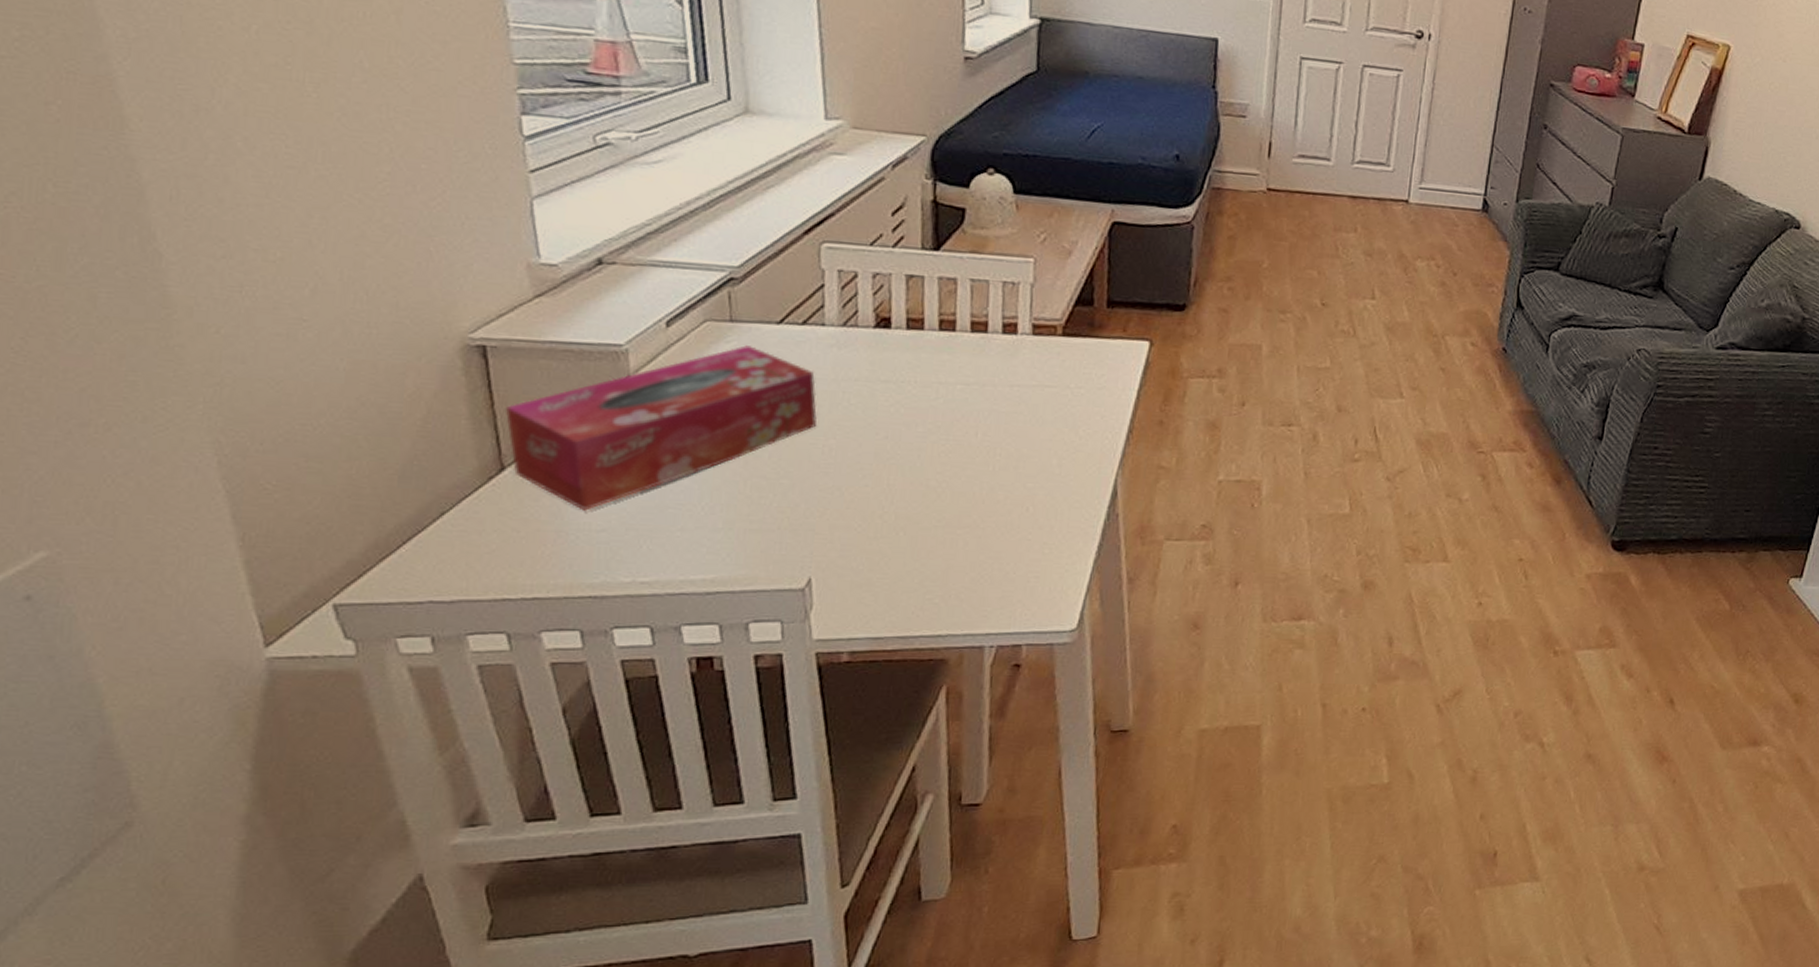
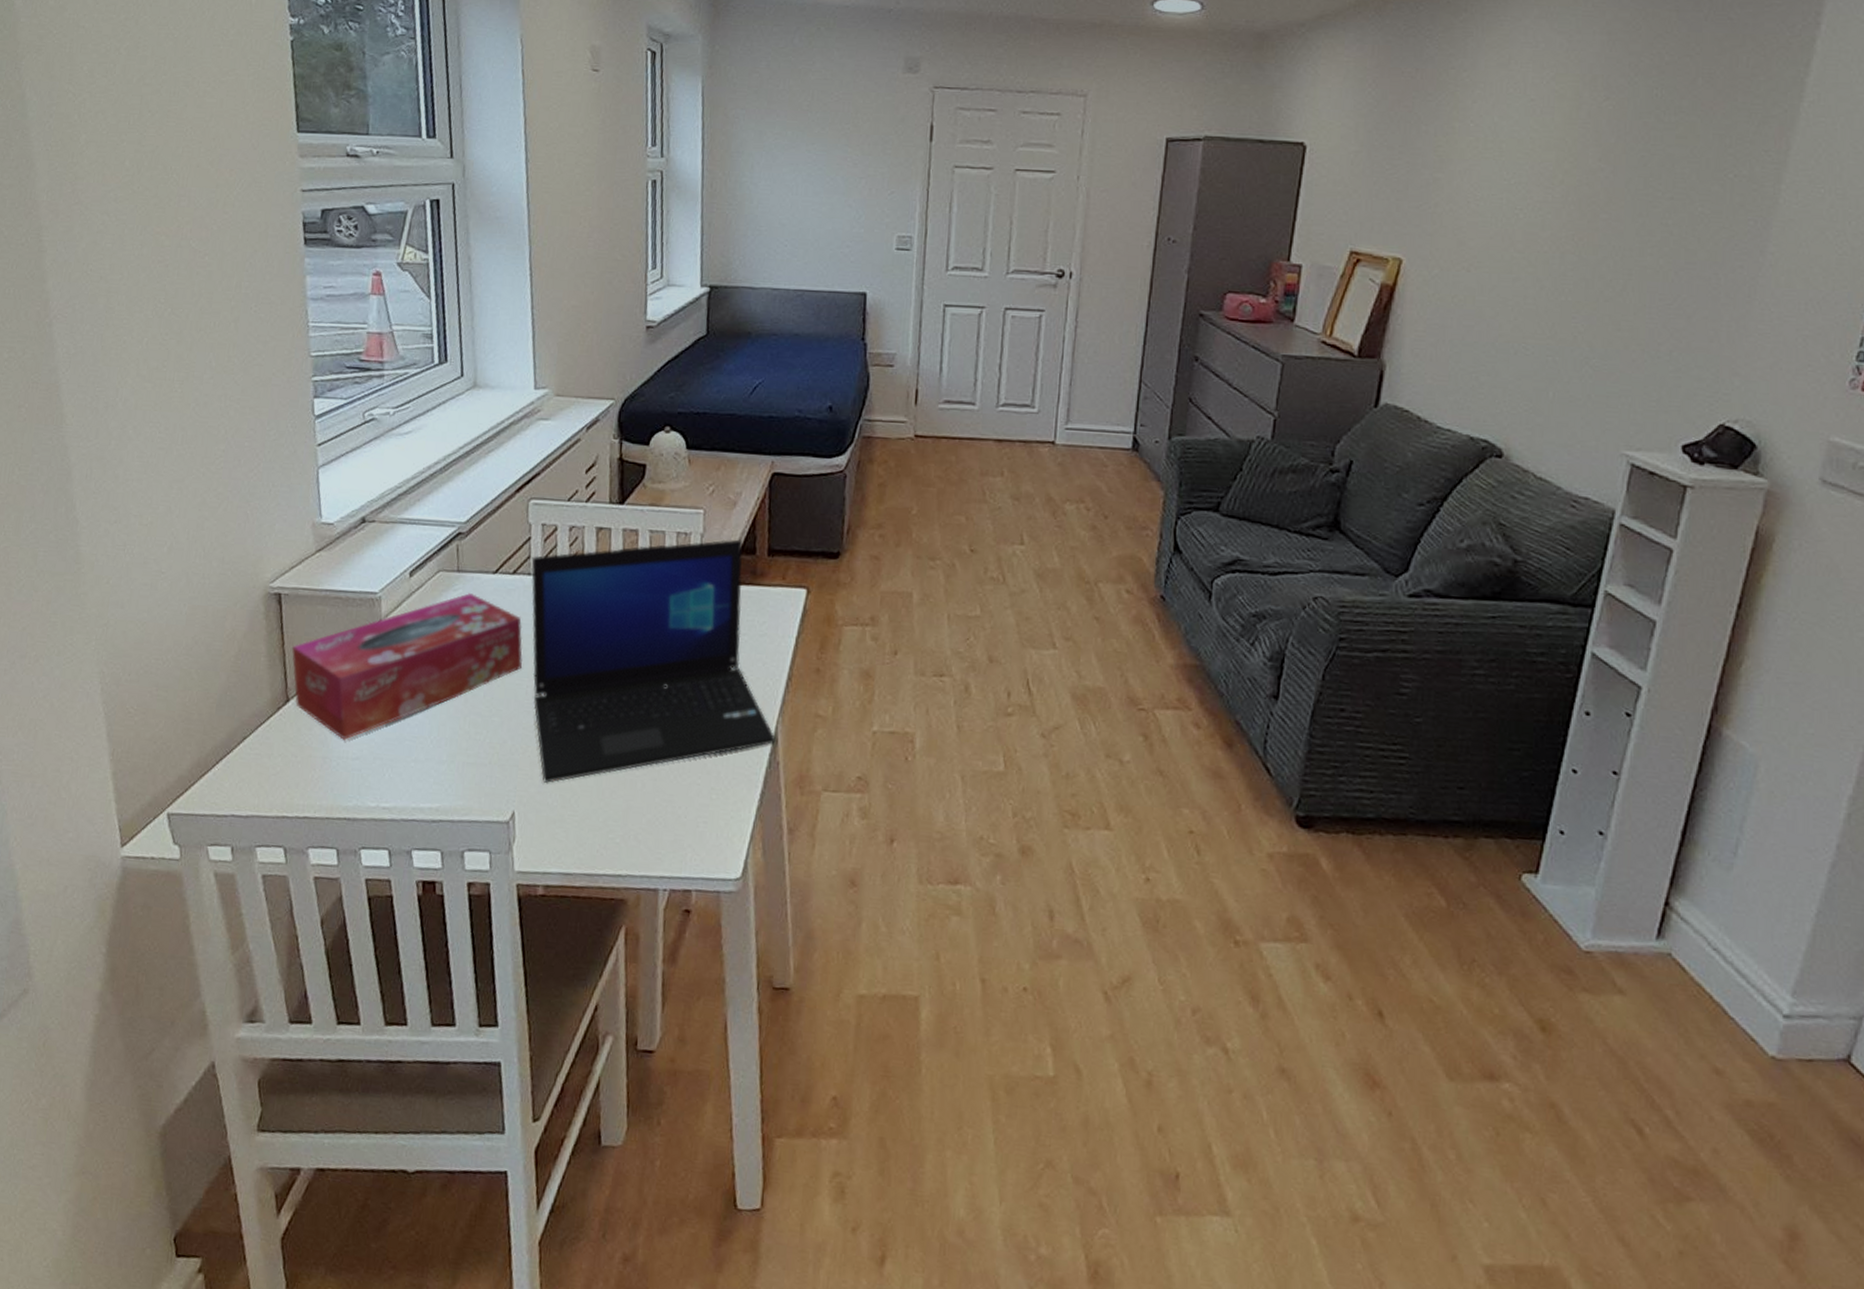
laptop: none [825,290,1115,548] -> present [531,539,775,784]

